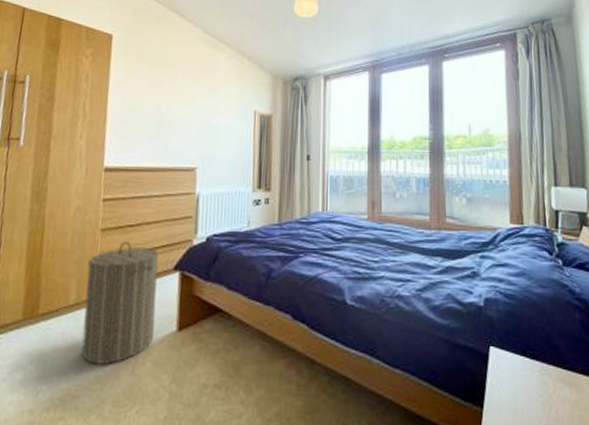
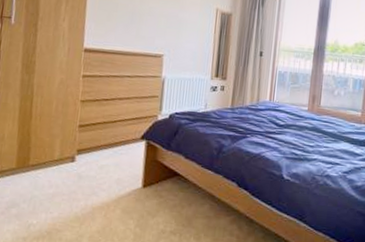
laundry hamper: present [82,242,159,364] -> none [64,112,129,209]

